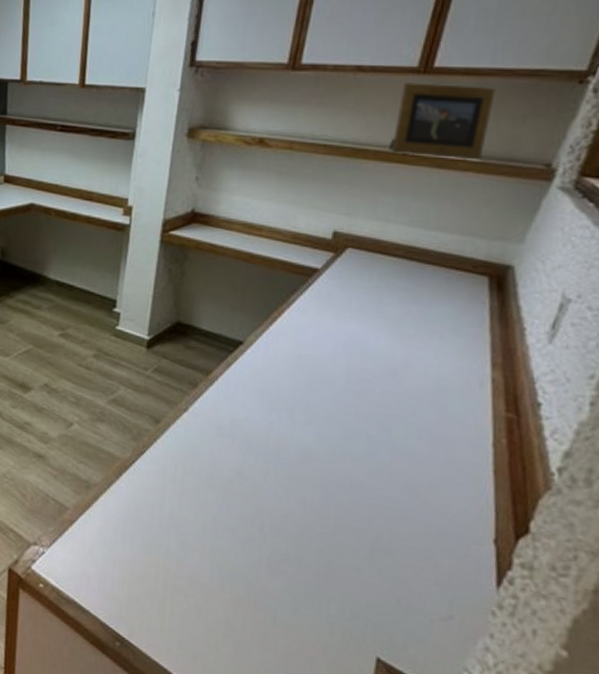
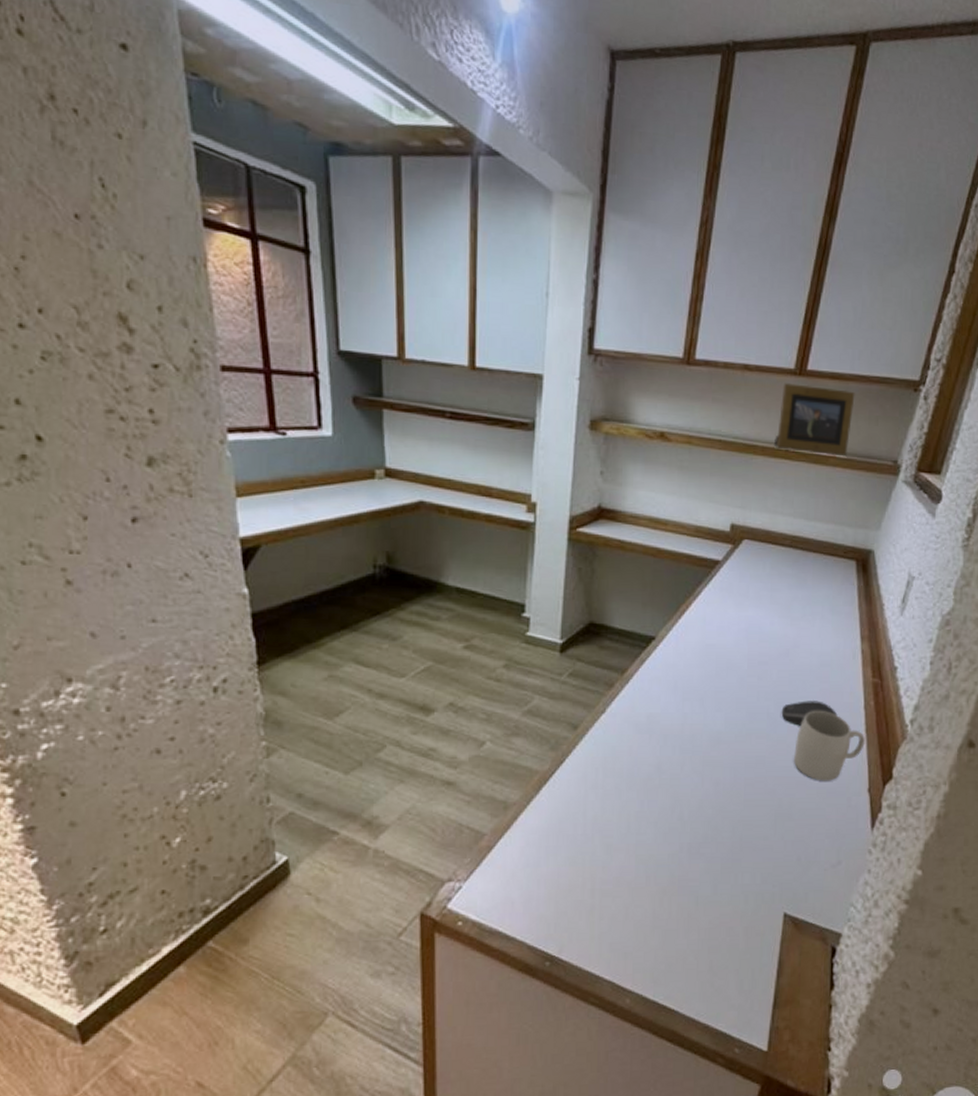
computer mouse: none [384,427,457,454] -> present [781,701,838,726]
mug: none [397,439,492,522] -> present [794,710,865,781]

